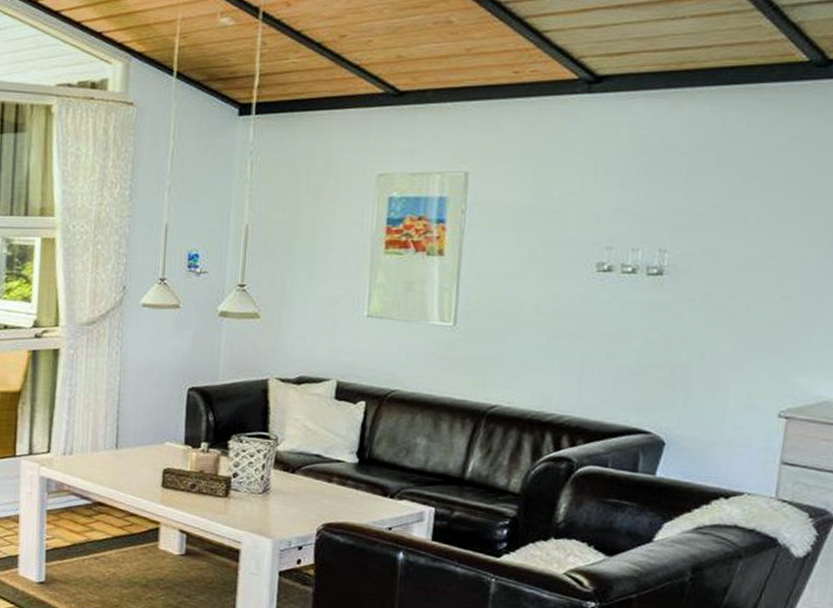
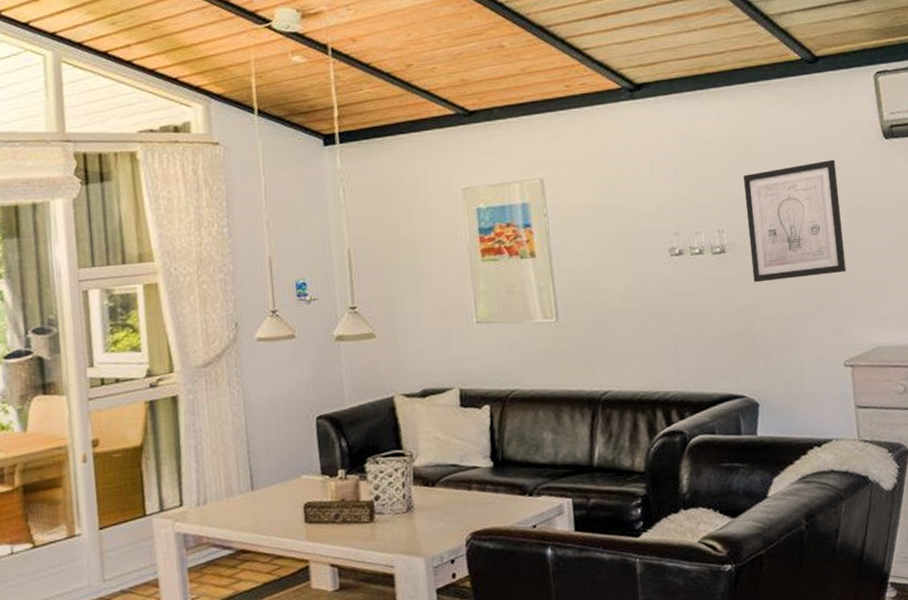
wall art: none [690,183,824,313] -> present [743,160,847,283]

